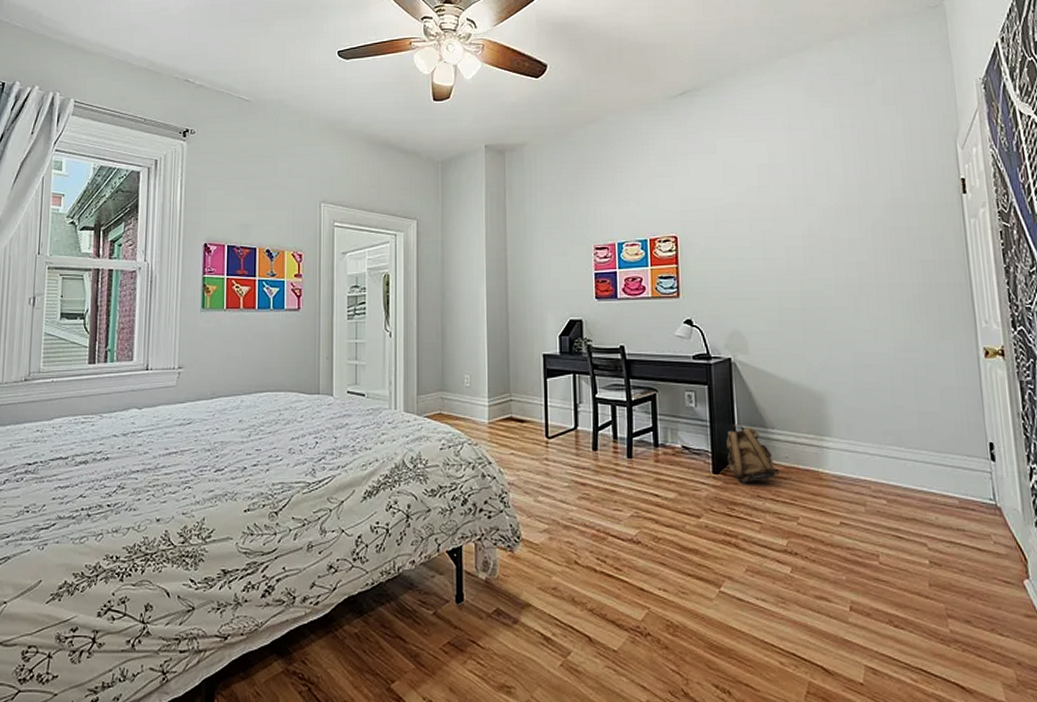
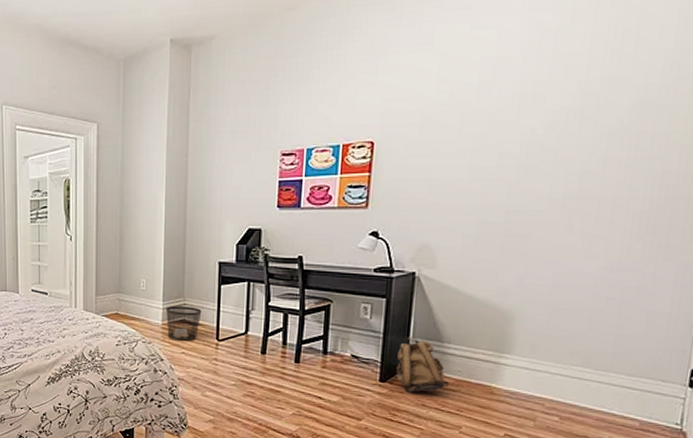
waste bin: none [492,402,529,442] -> present [166,306,202,342]

